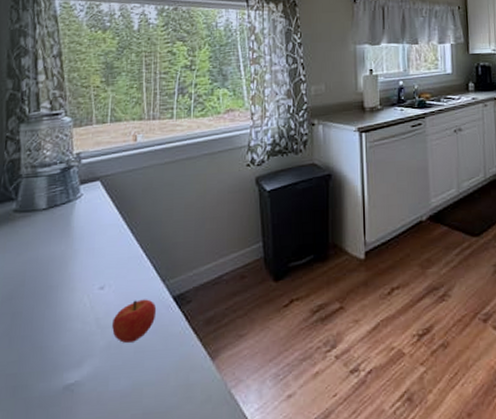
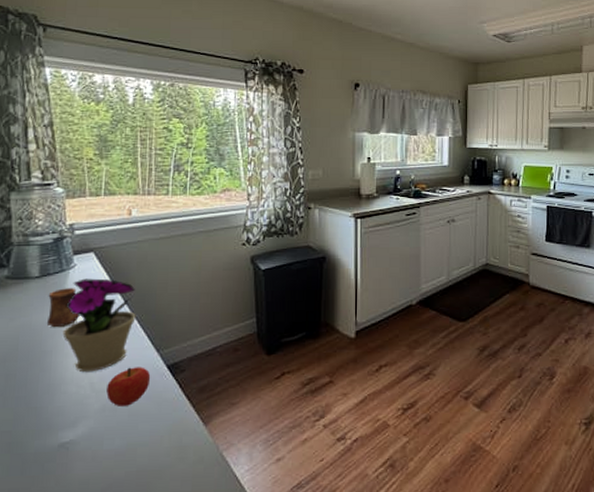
cup: none [53,219,87,262] -> present [46,288,81,328]
flower pot: none [68,207,142,308] -> present [62,278,136,373]

